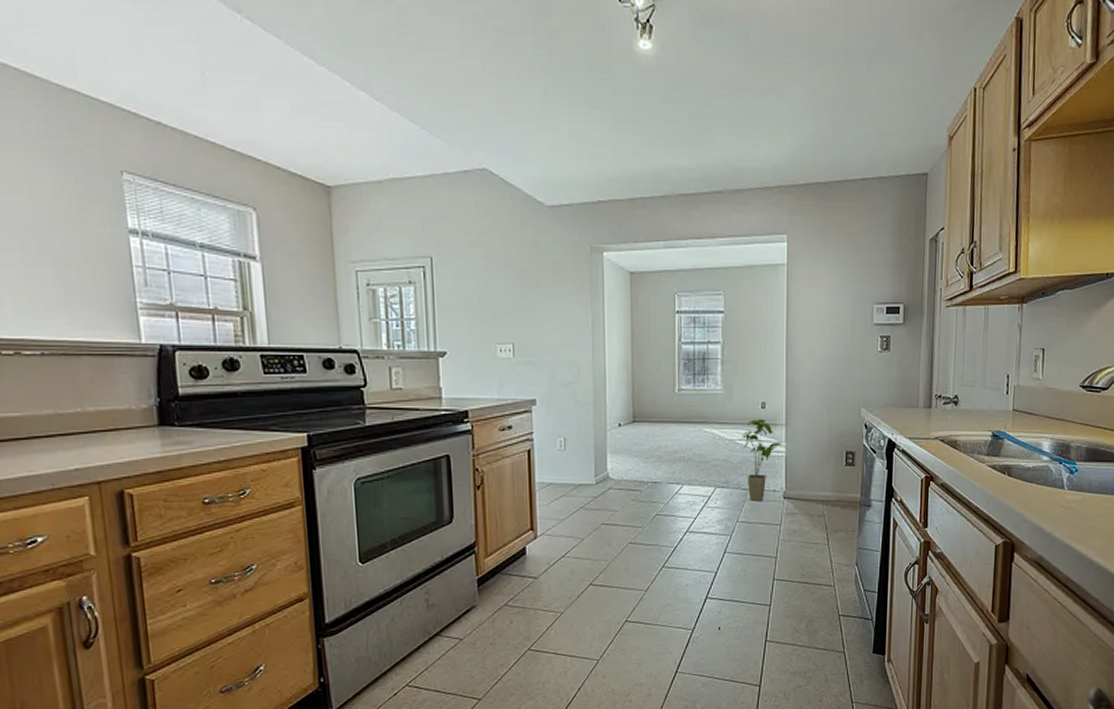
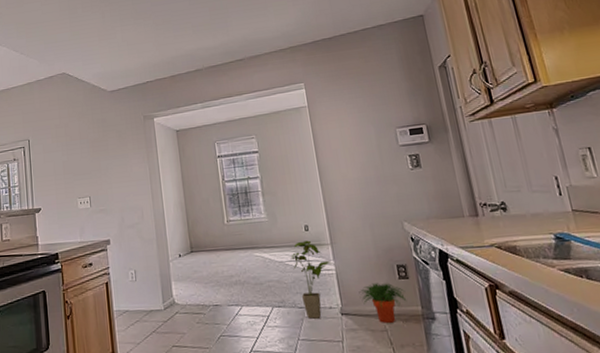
potted plant: none [805,468,849,508] -> present [359,282,407,323]

